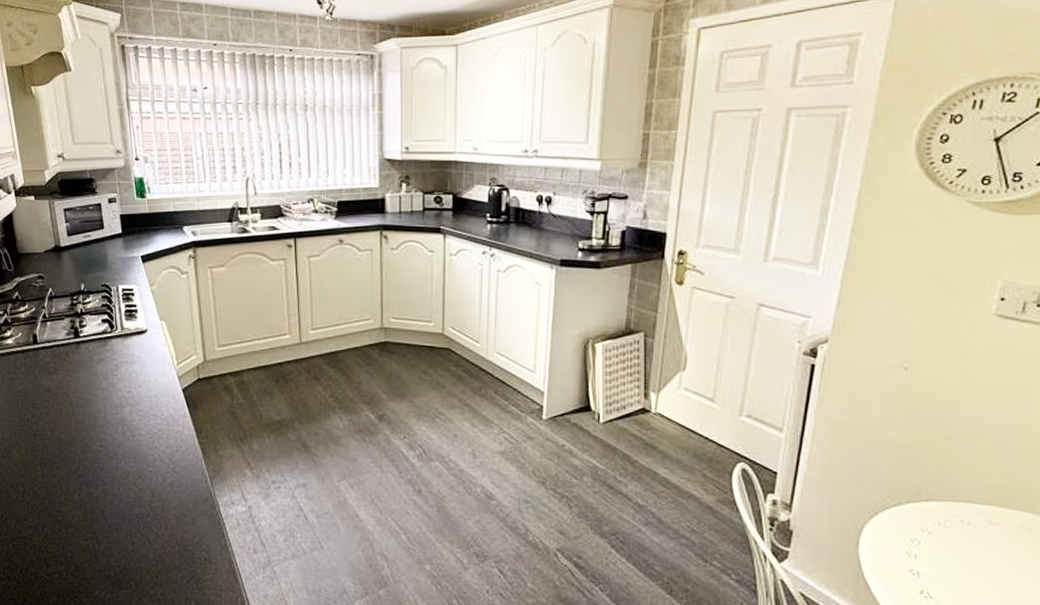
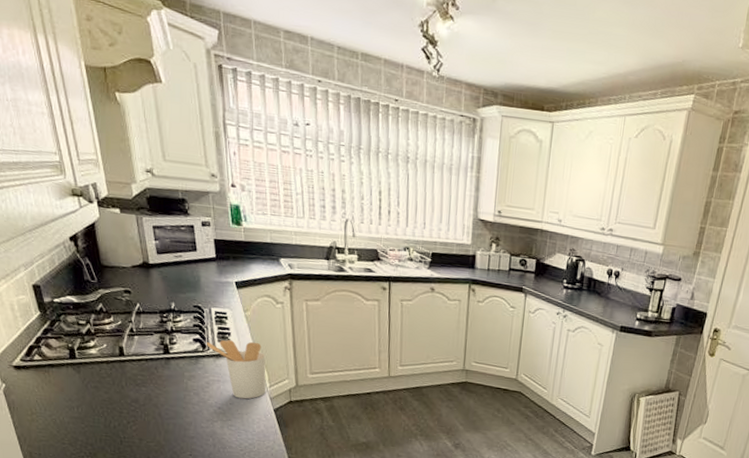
utensil holder: none [114,317,173,380] -> present [206,340,266,399]

